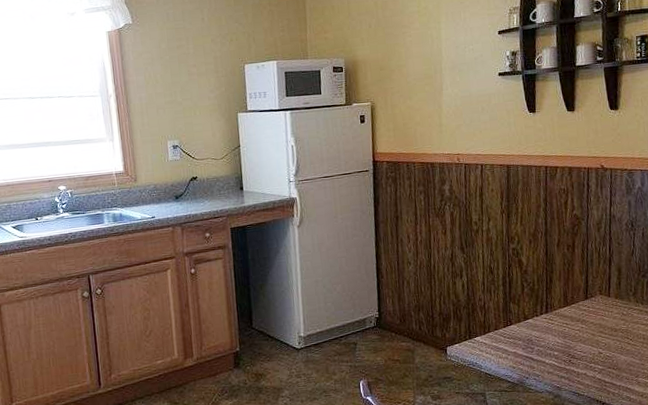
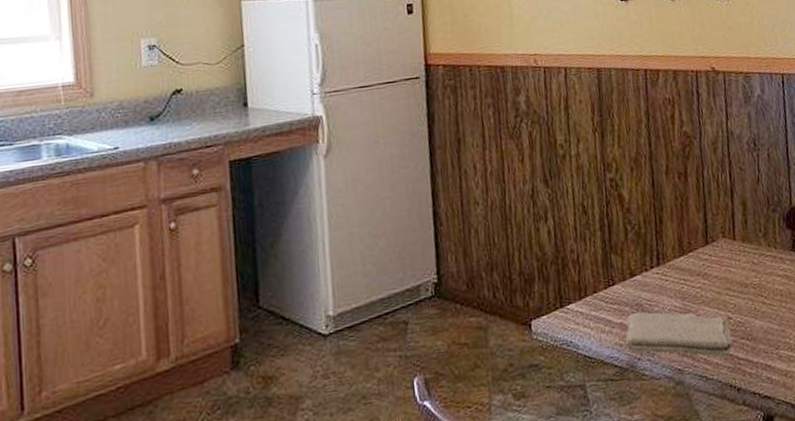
washcloth: none [517,345,602,380] -> present [625,312,734,357]

